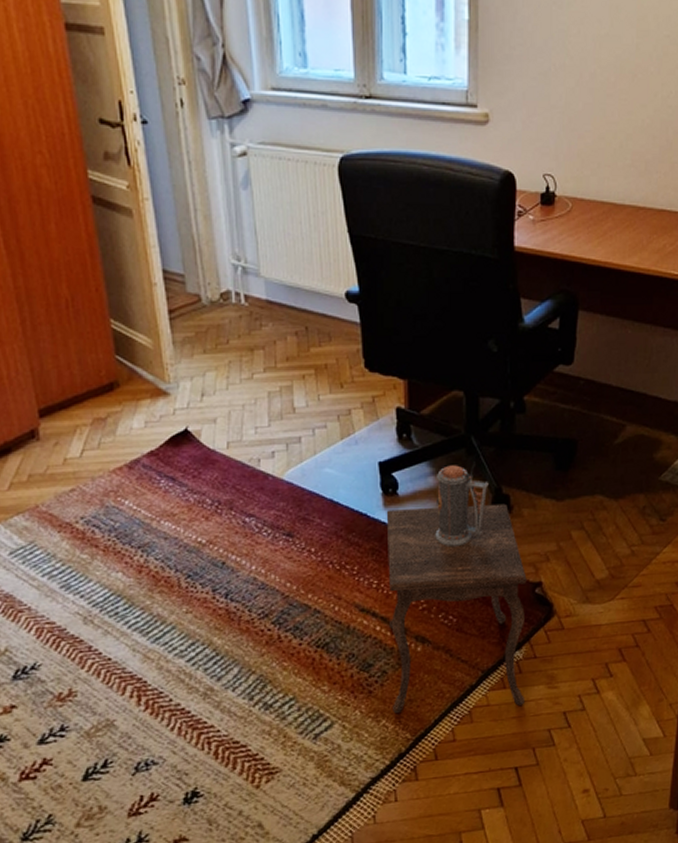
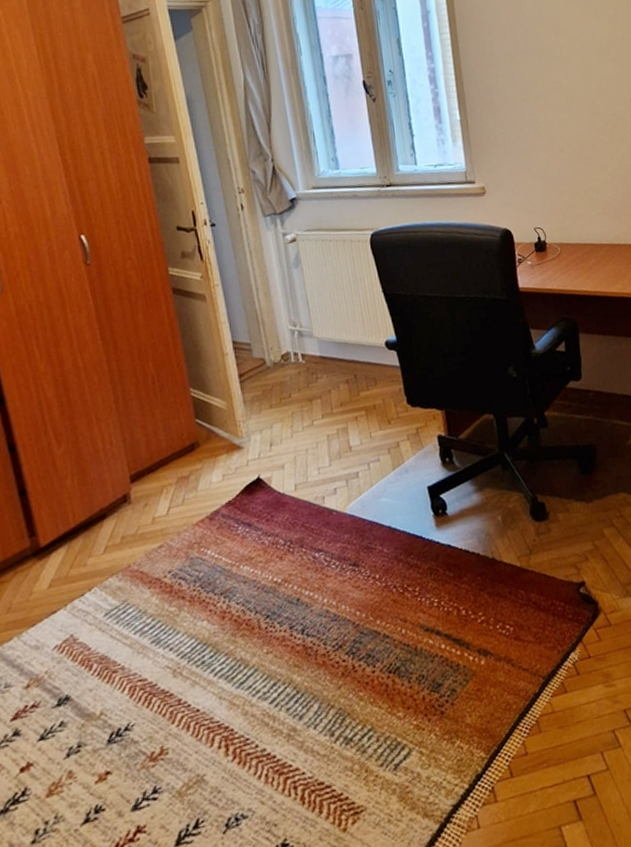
side table: present [386,461,527,714] -> none [438,475,586,733]

